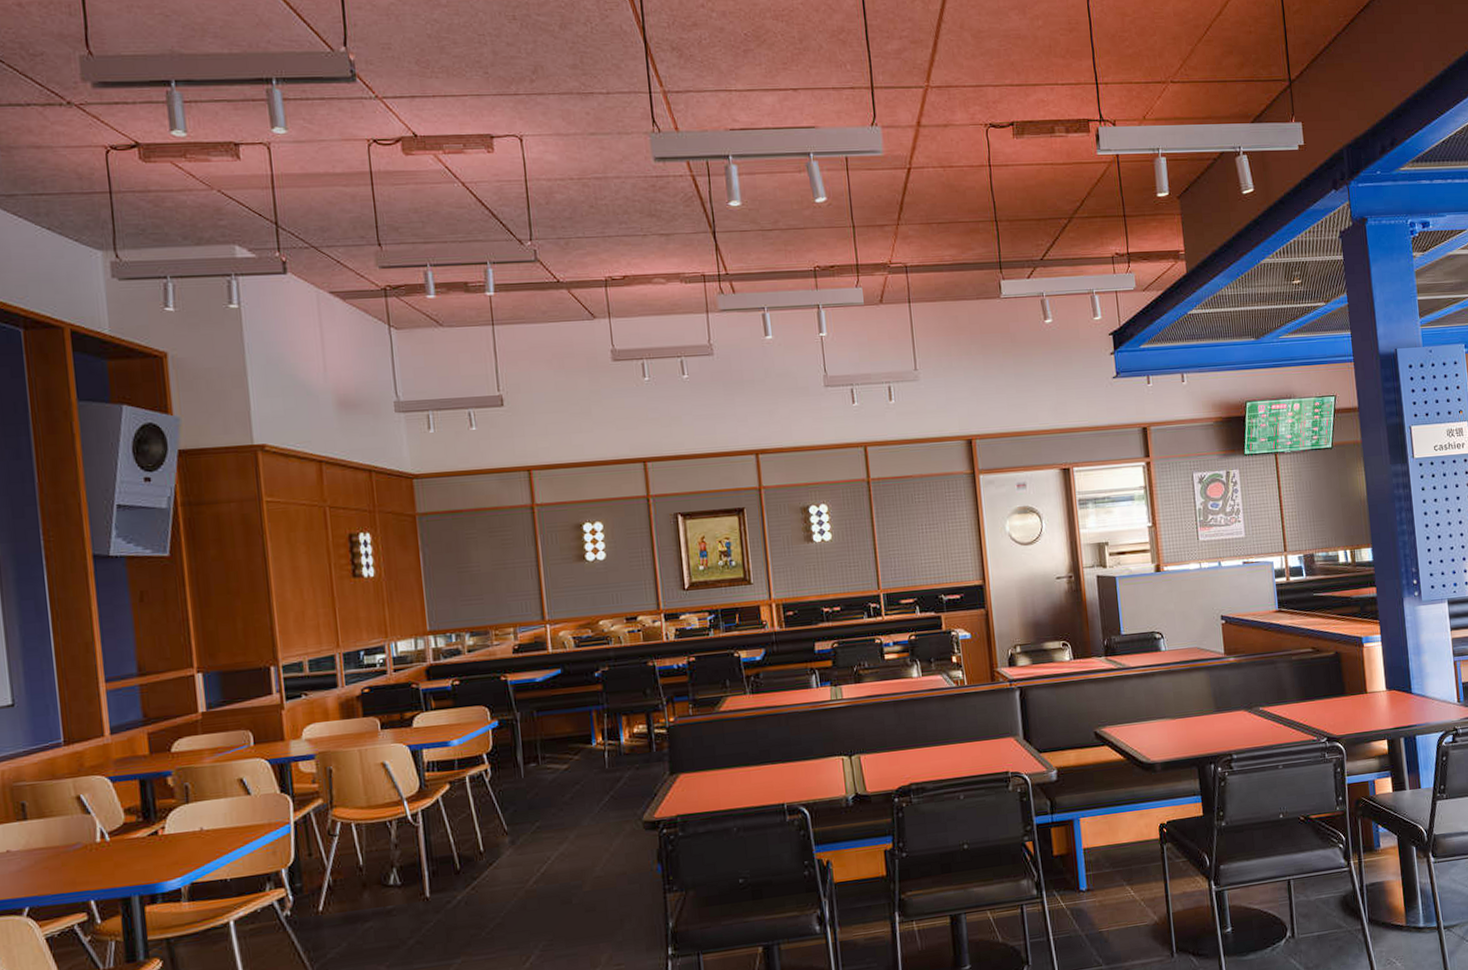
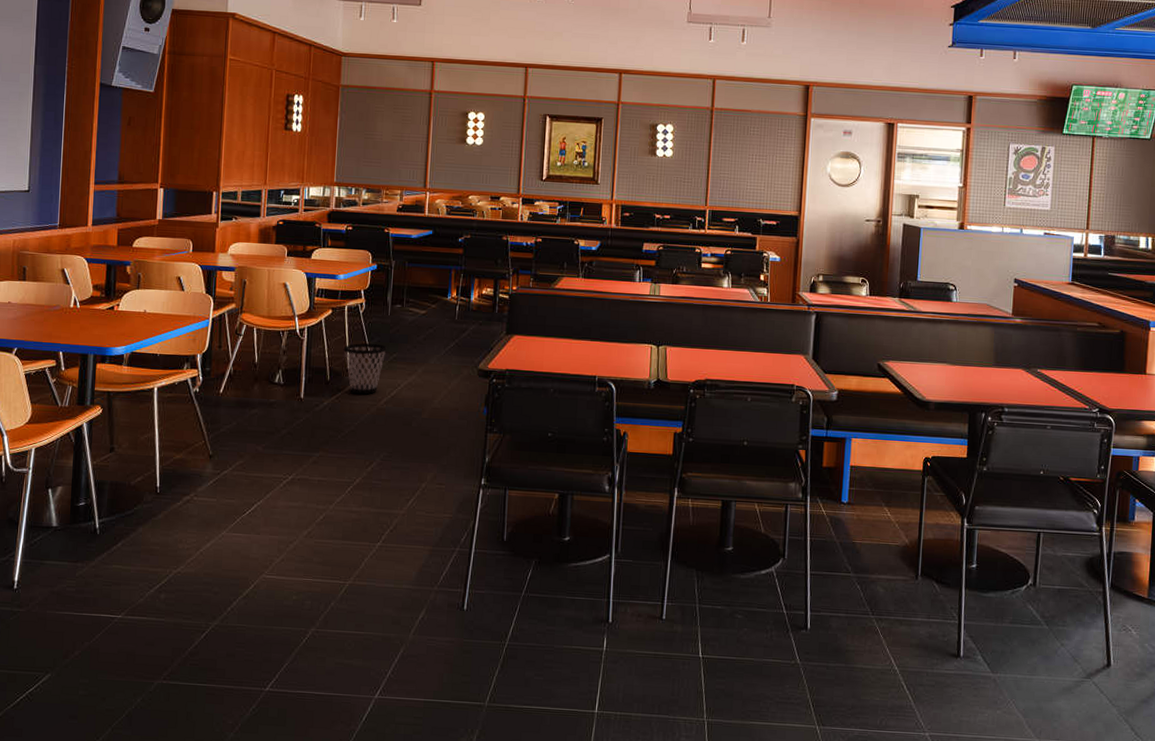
wastebasket: none [471,814,526,880] -> present [343,343,387,395]

